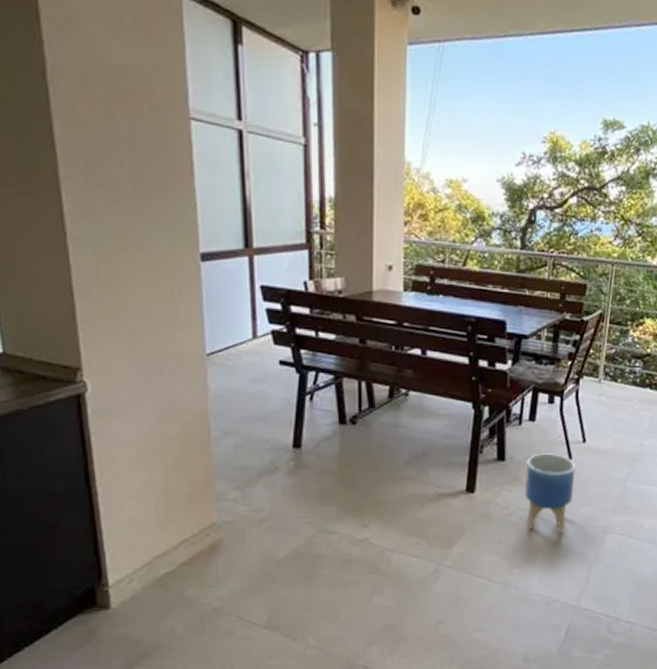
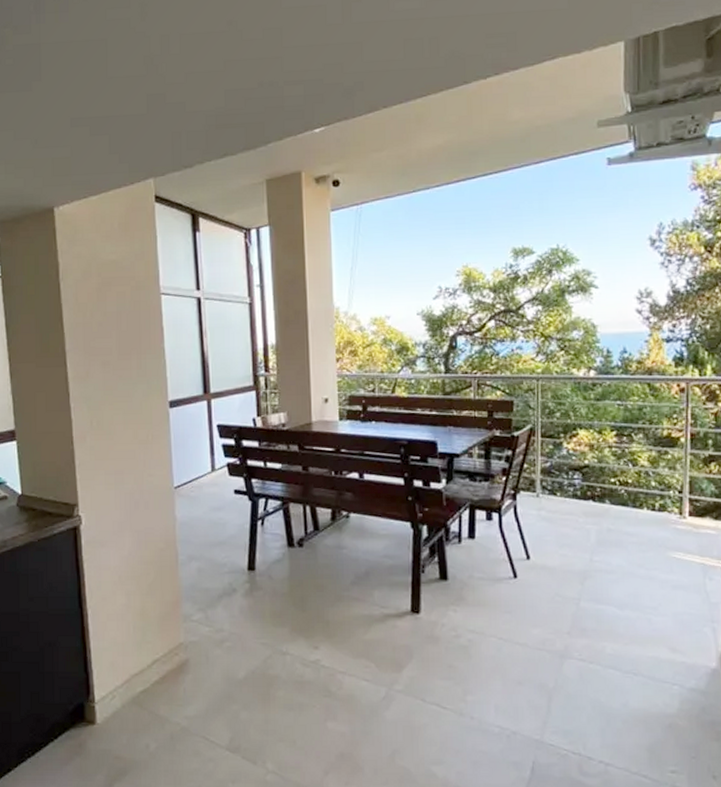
planter: present [524,453,576,533] -> none [470,571,523,657]

